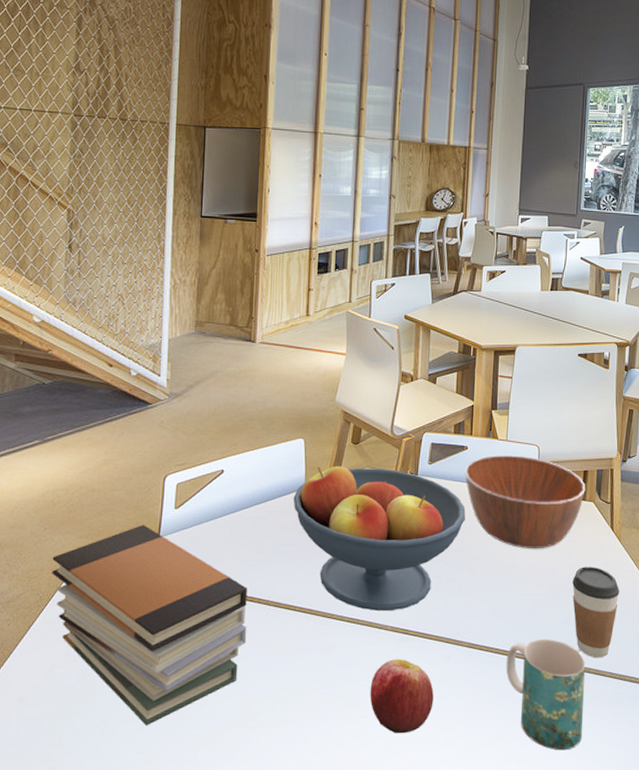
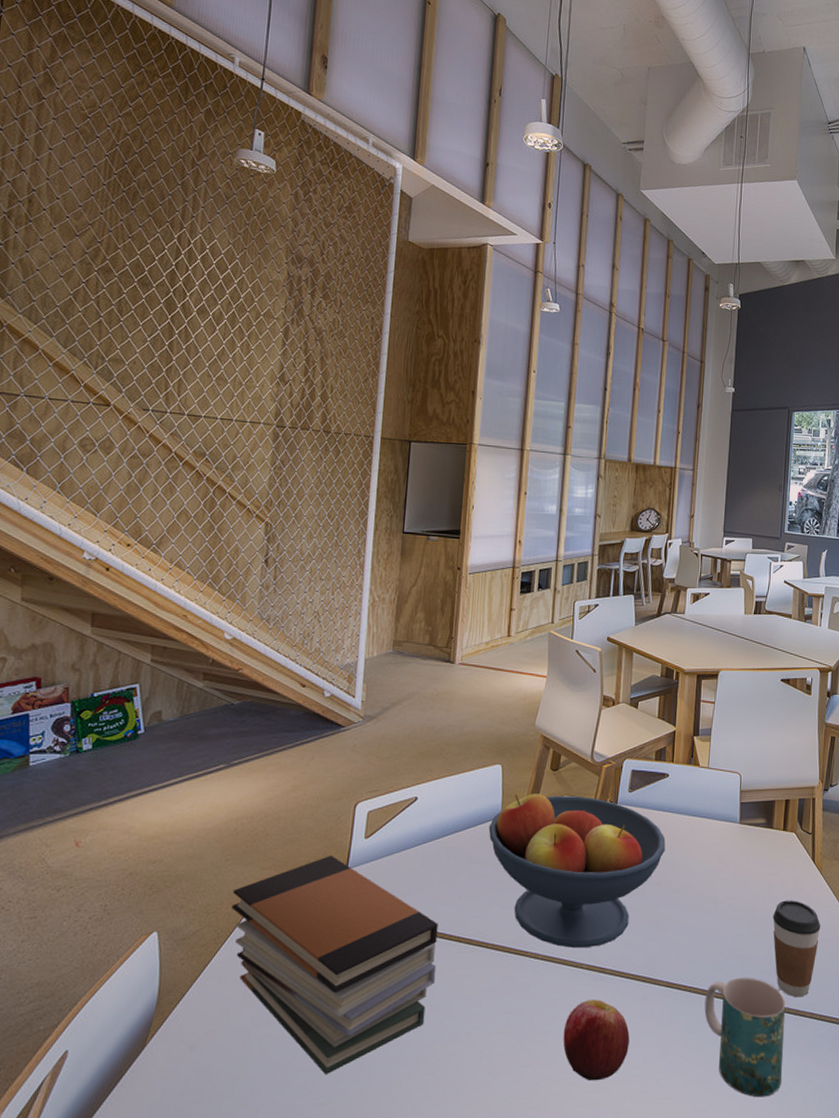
bowl: present [465,455,586,549] -> none [665,783,787,882]

